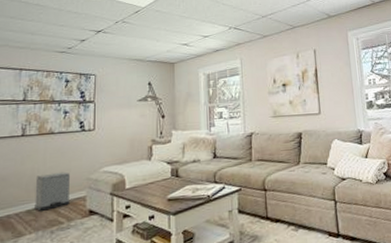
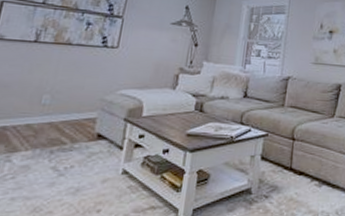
trash can: present [34,172,71,211] -> none [36,87,83,128]

